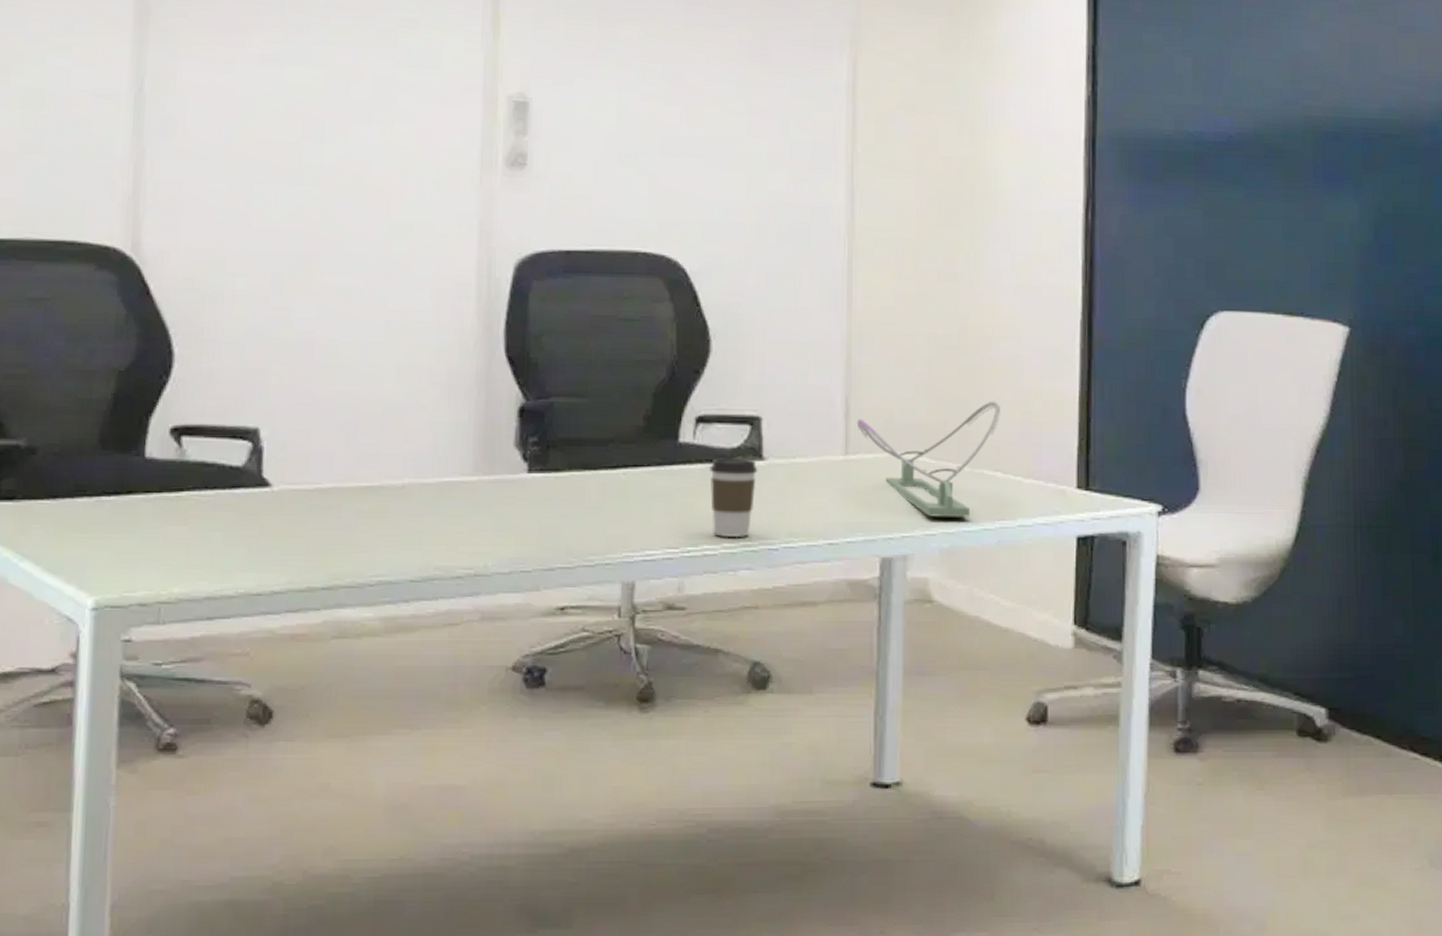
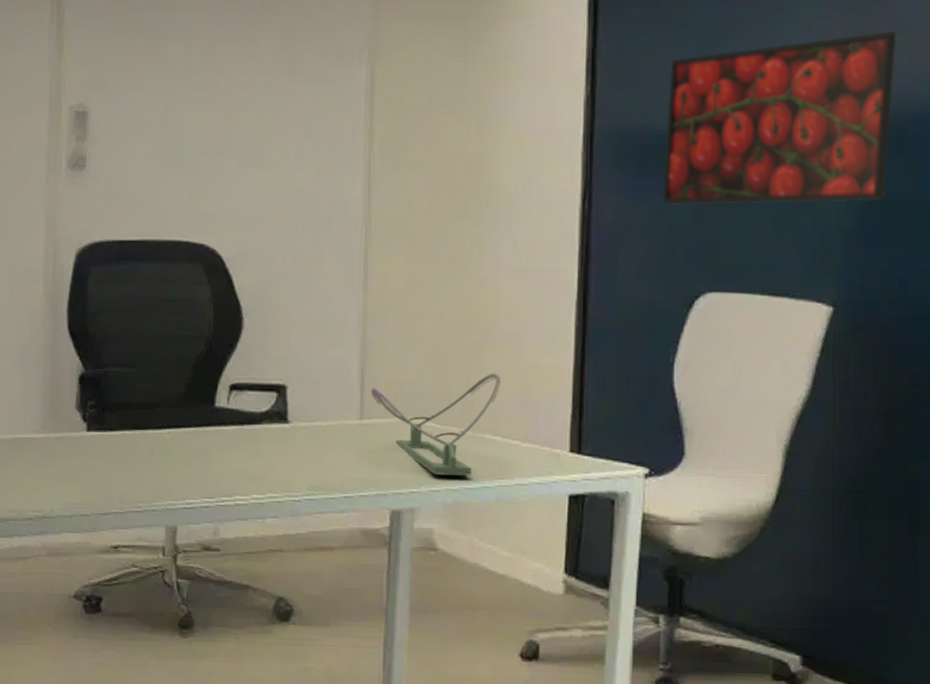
coffee cup: present [710,457,758,538] -> none [241,420,283,491]
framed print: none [1169,34,1405,217] -> present [662,30,897,205]

